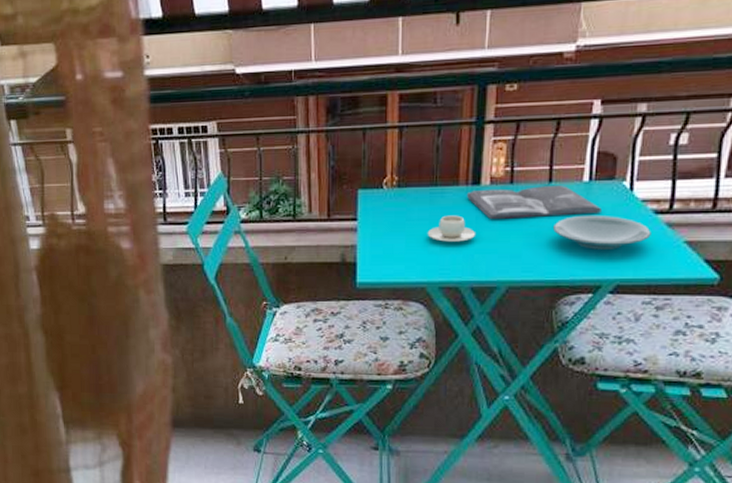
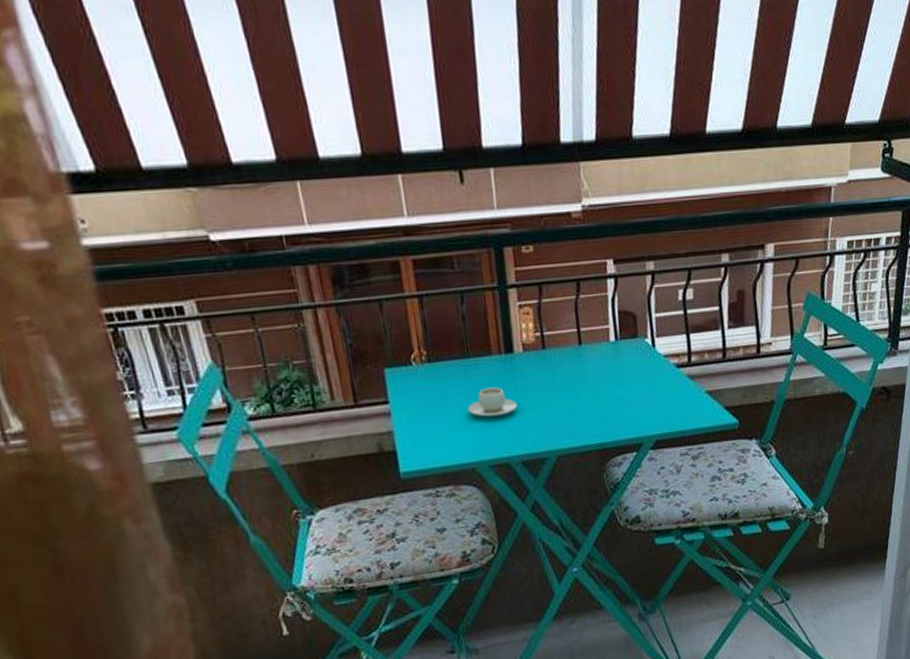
magazine: present [467,186,603,219] -> none [502,347,632,388]
saucer: present [552,214,651,251] -> none [589,373,677,409]

